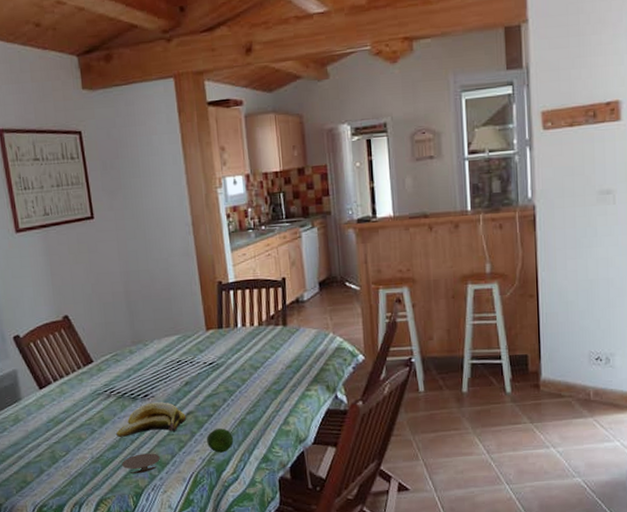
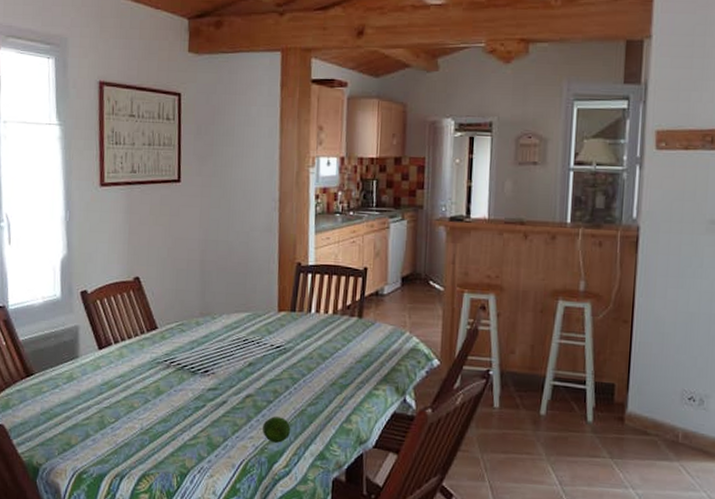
banana: present [115,402,187,437] -> none [169,379,245,413]
coaster: present [122,453,160,473] -> none [171,432,211,453]

